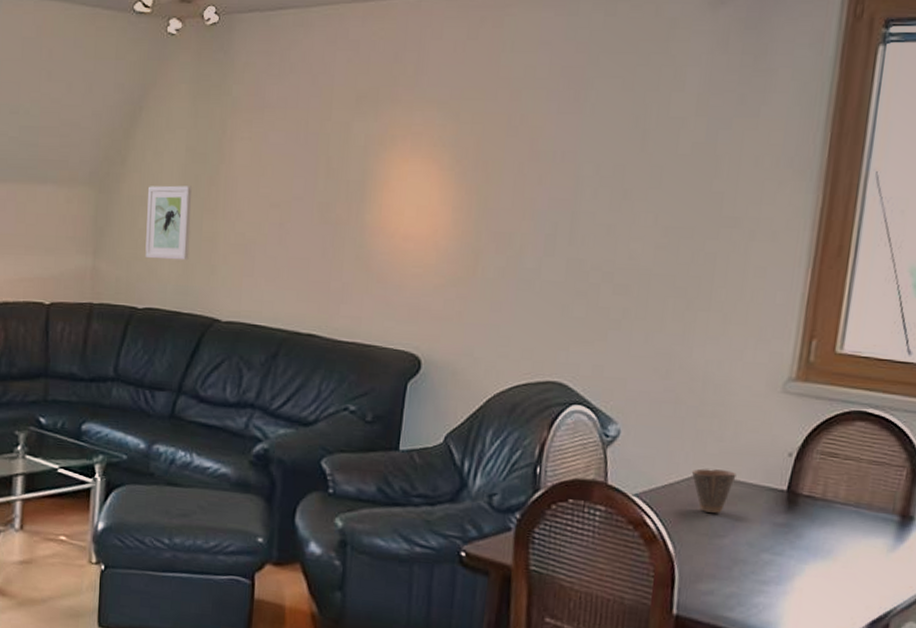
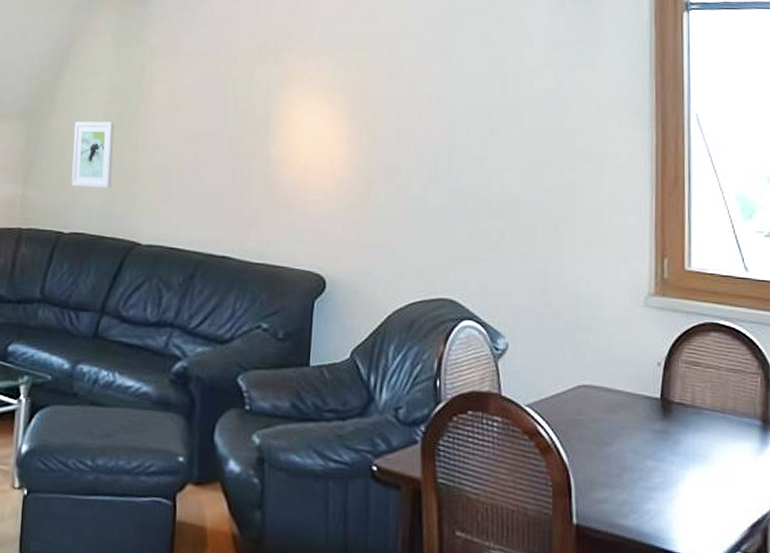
cup: present [691,468,737,513] -> none [575,379,615,422]

